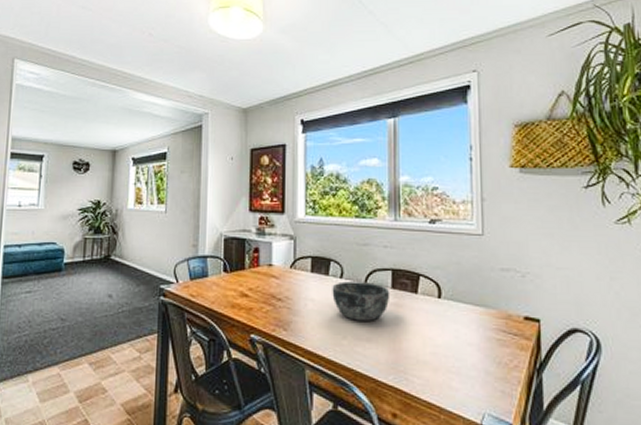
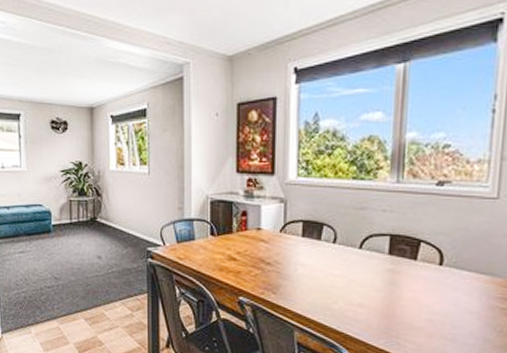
bowl: present [332,281,390,321] -> none [324,246,387,287]

